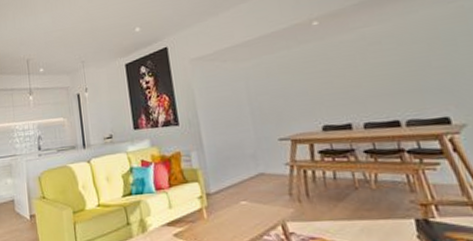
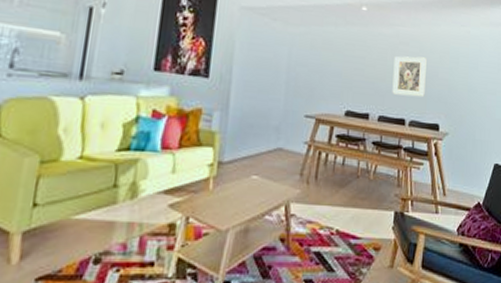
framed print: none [365,50,419,98] -> present [392,56,427,98]

